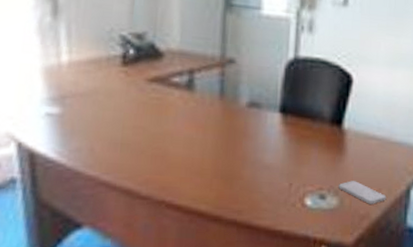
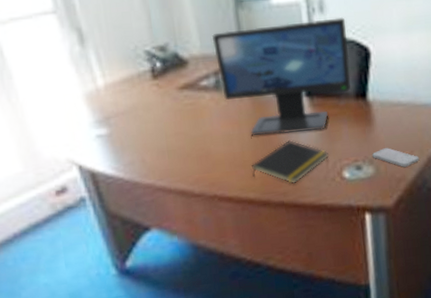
computer monitor: none [193,31,333,151] -> present [212,17,351,136]
notepad: none [208,155,293,202] -> present [251,140,329,184]

